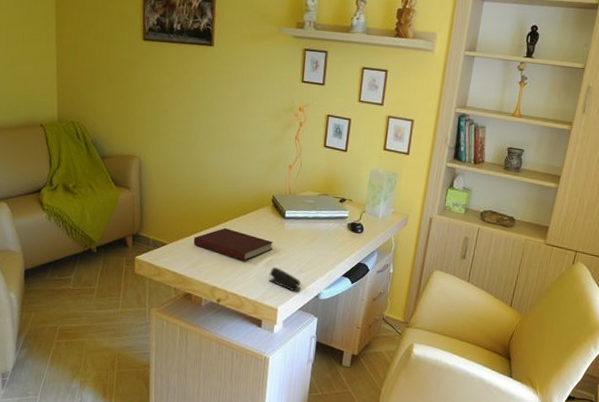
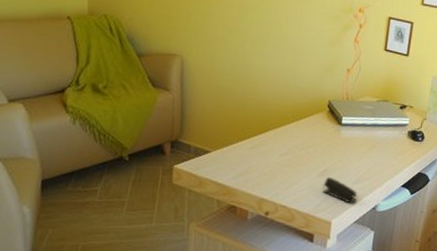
notebook: present [193,228,274,261] -> none [240,135,329,171]

